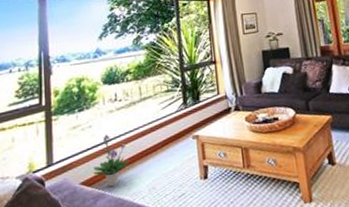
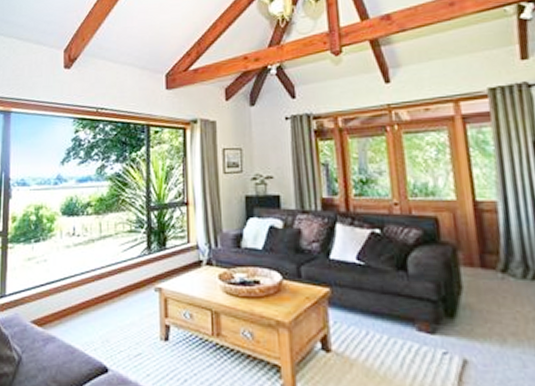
potted plant: present [93,134,130,187] -> none [45,271,84,331]

